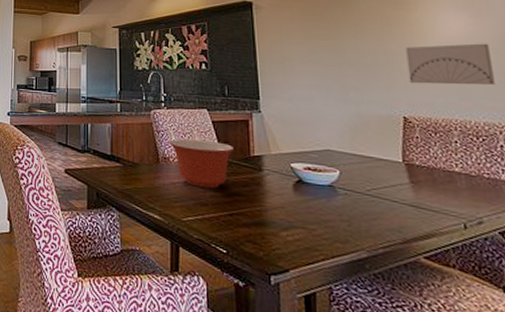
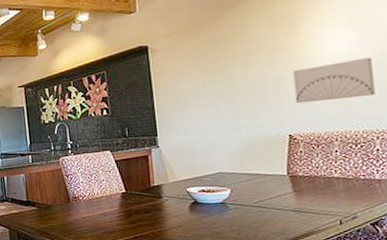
mixing bowl: present [169,139,235,188] -> none [78,178,137,218]

